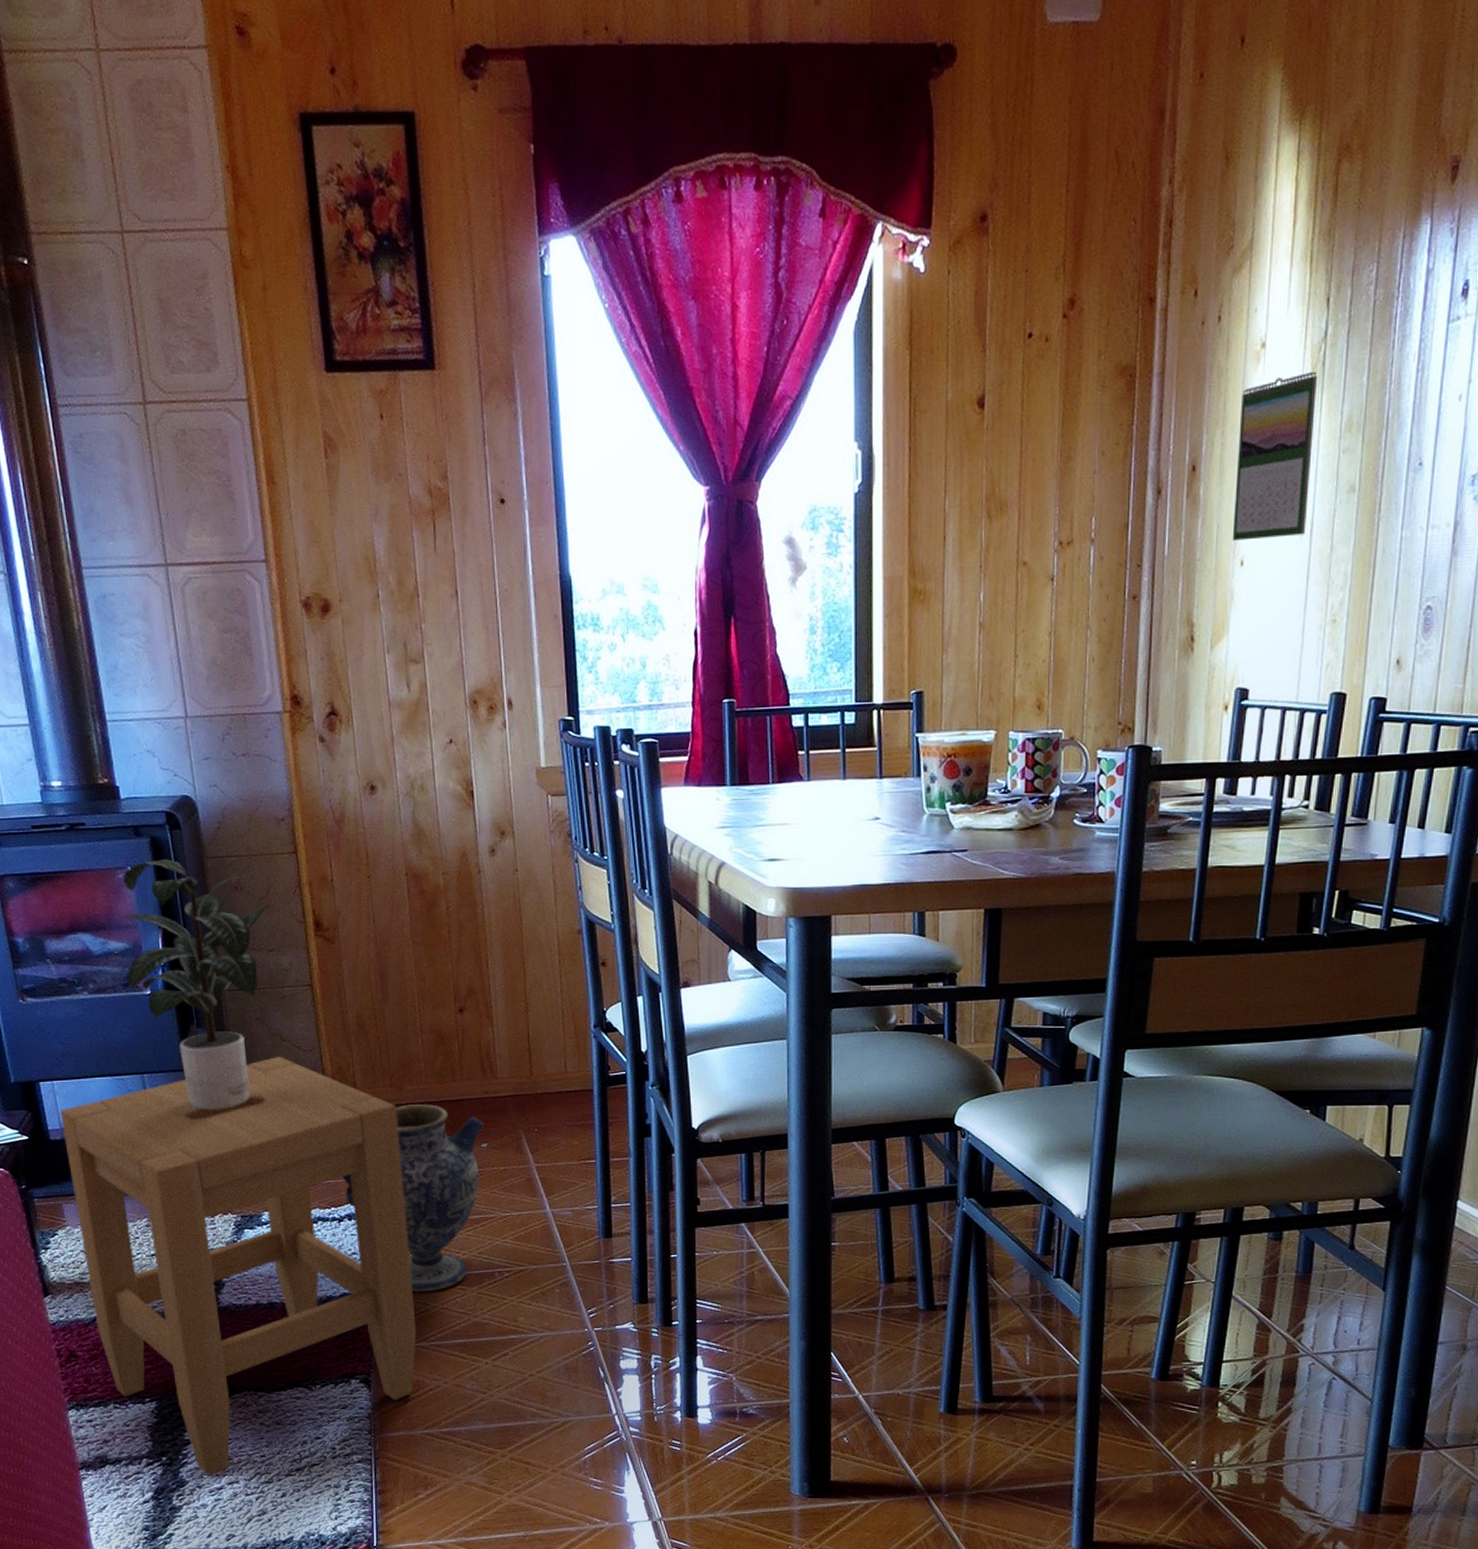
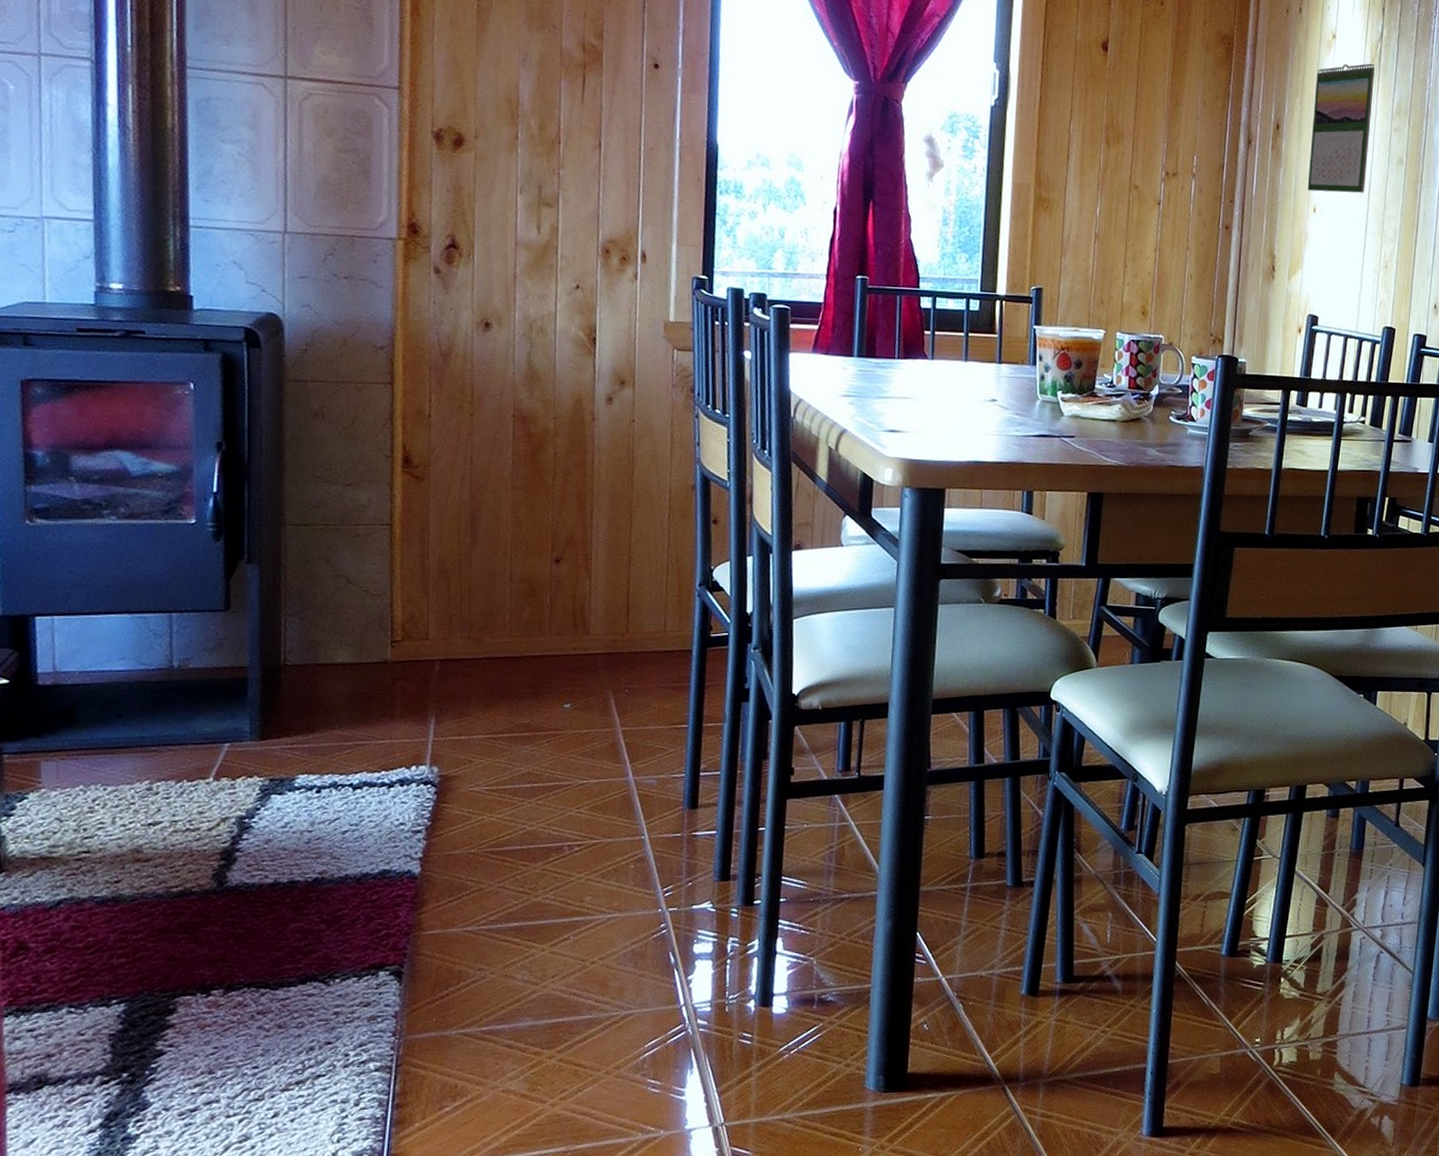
stool: present [60,1056,417,1475] -> none [56,599,473,1094]
potted plant: present [116,859,269,1110] -> none [166,378,353,657]
ceramic jug: present [342,1103,484,1292] -> none [399,658,570,869]

